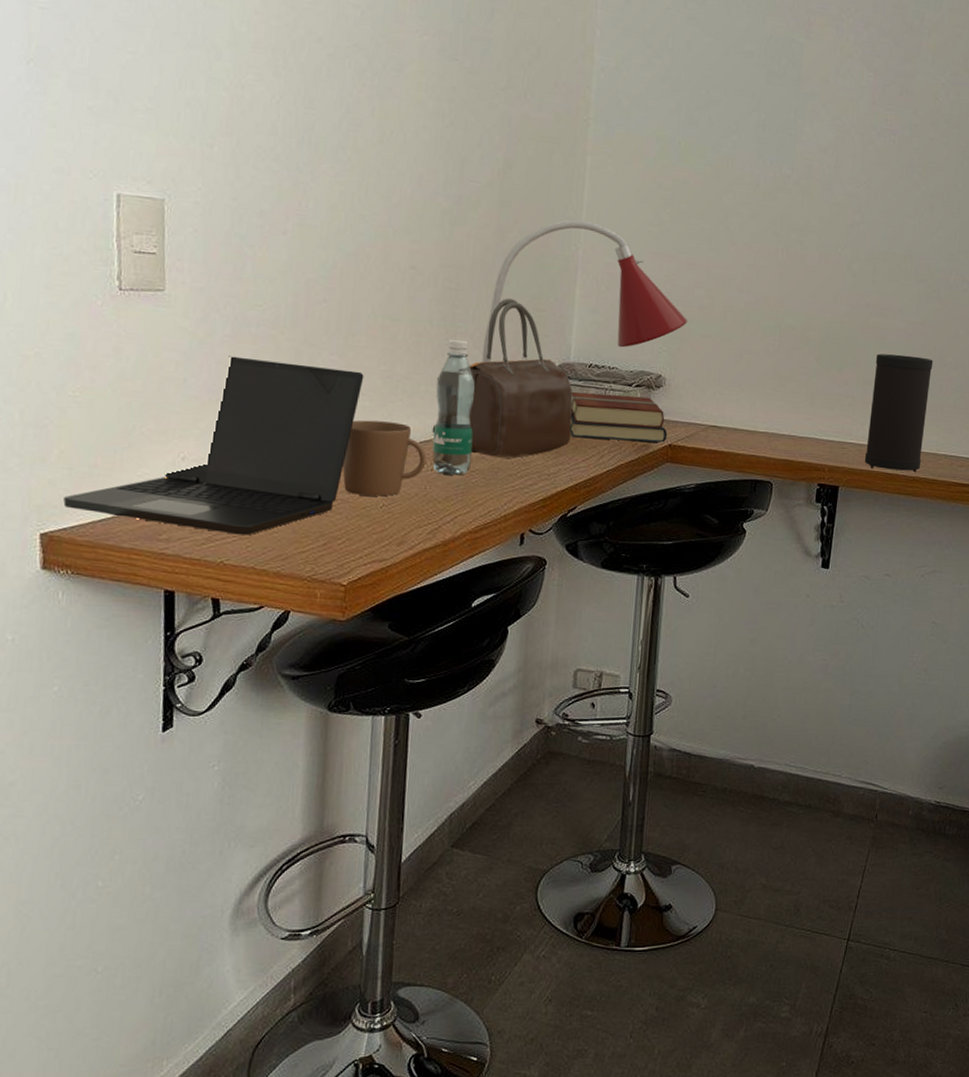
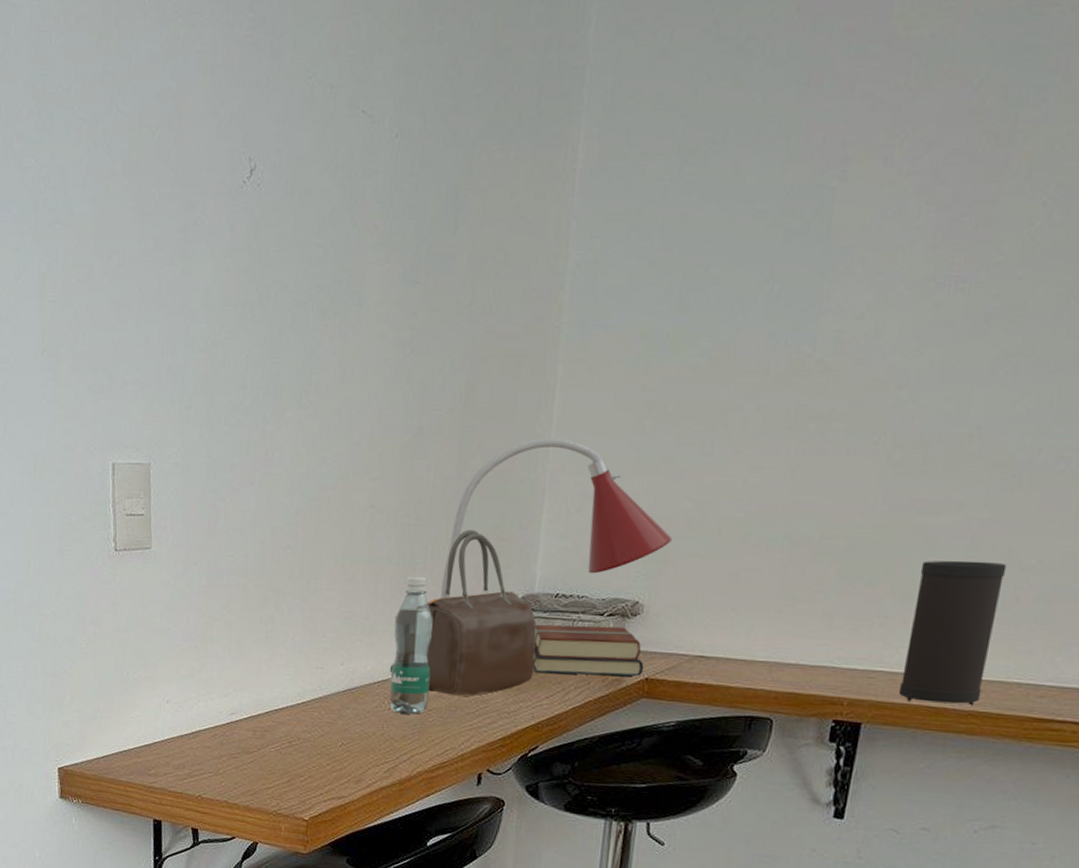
laptop: present [63,356,364,536] -> none [75,605,325,772]
cup: present [342,420,427,497] -> none [305,661,384,736]

